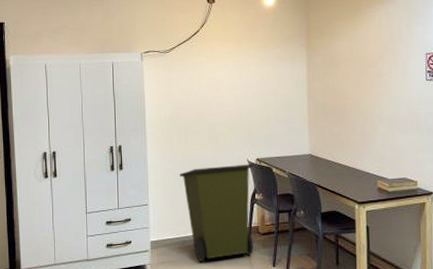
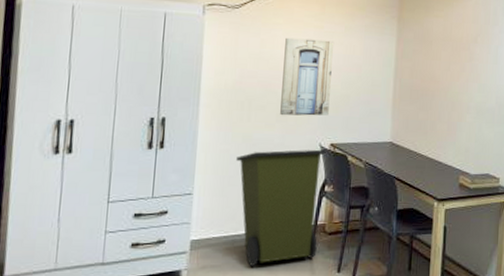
wall art: none [210,71,252,138] -> present [280,37,333,116]

